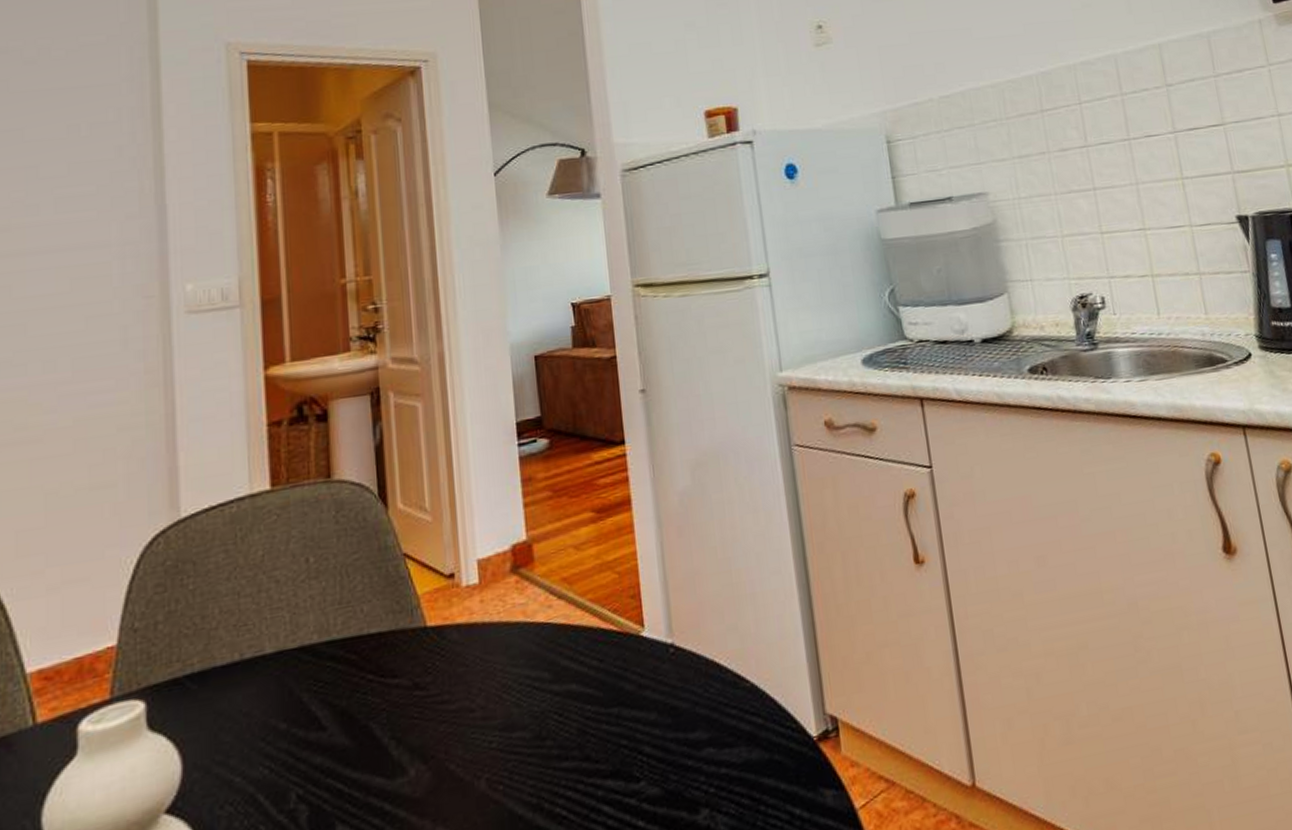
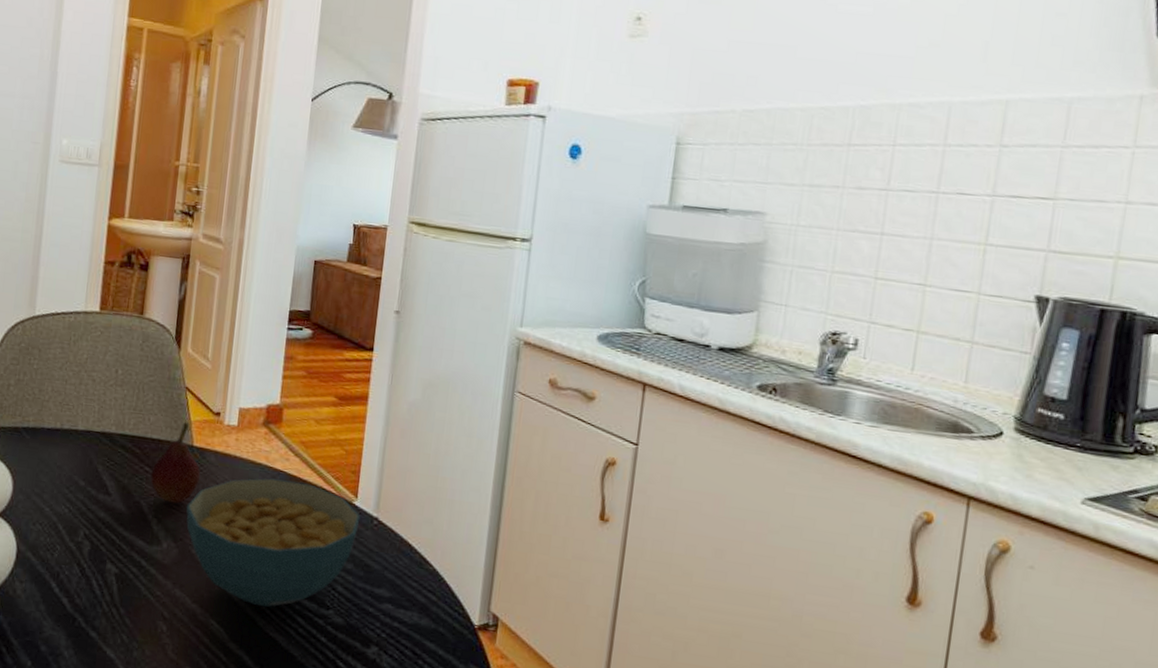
fruit: none [376,597,444,713] -> present [150,421,201,504]
cereal bowl: none [431,628,653,811] -> present [186,478,361,608]

